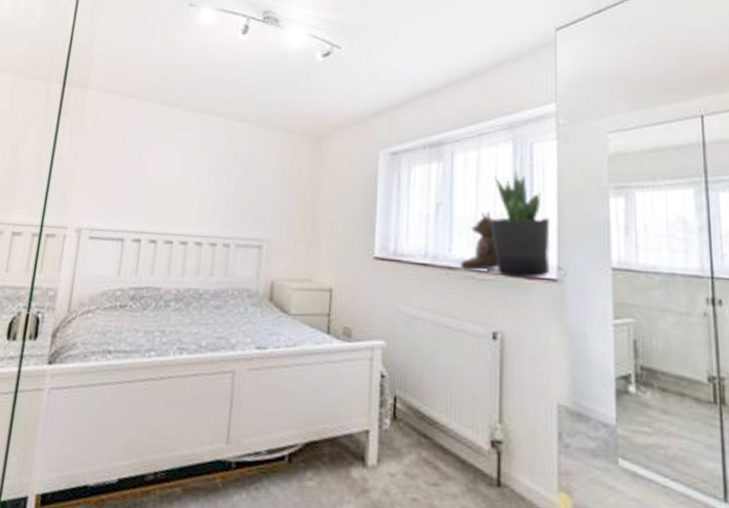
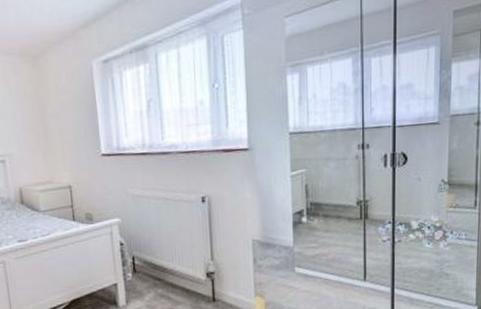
teddy bear: present [460,211,499,271] -> none [172,101,203,154]
planter: present [489,170,551,279] -> none [192,62,242,154]

